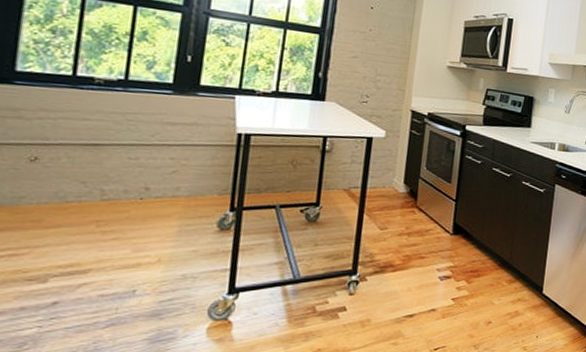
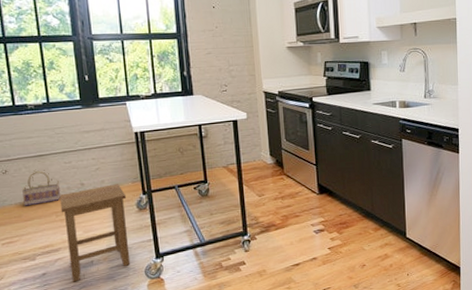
basket: none [51,161,115,209] -> present [22,169,62,206]
stool: none [96,193,207,318] -> present [59,184,131,282]

